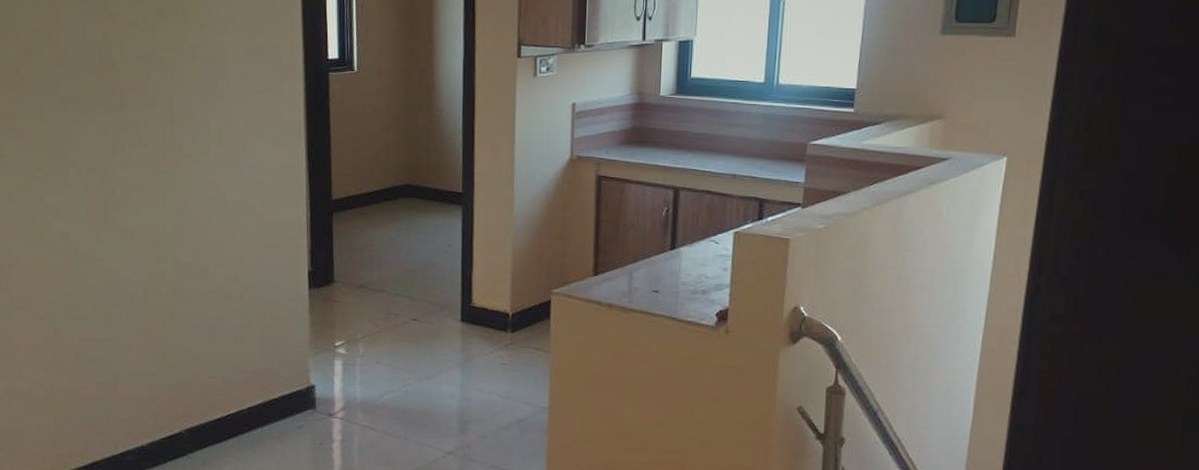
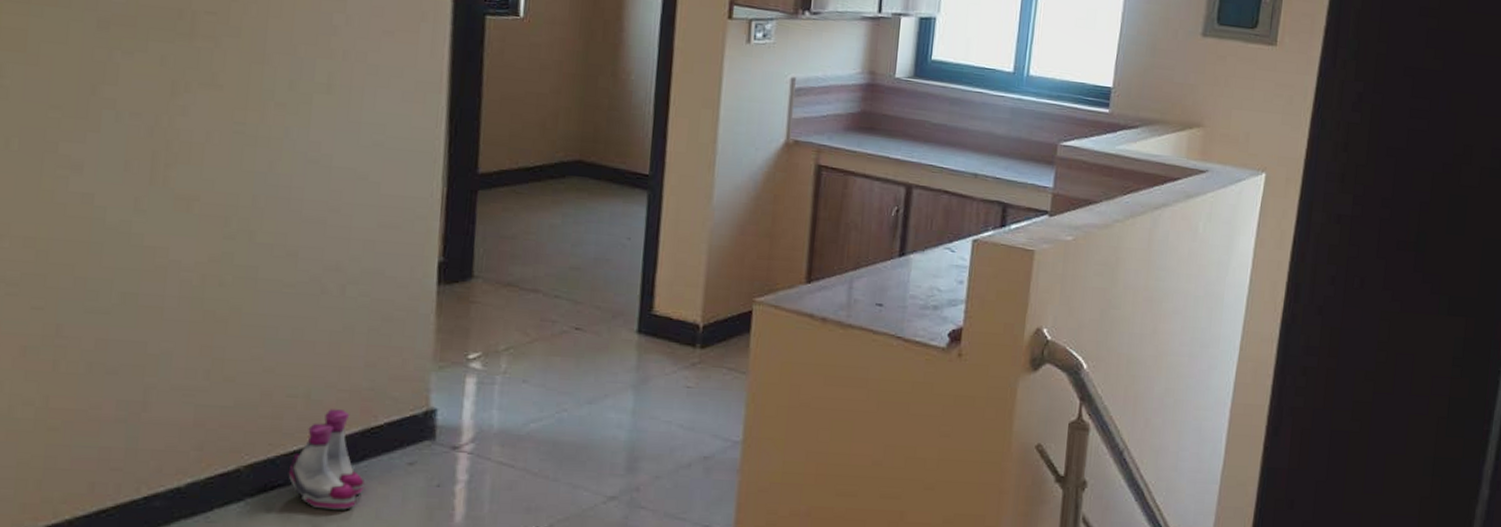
boots: none [215,386,268,463] -> present [288,409,364,510]

